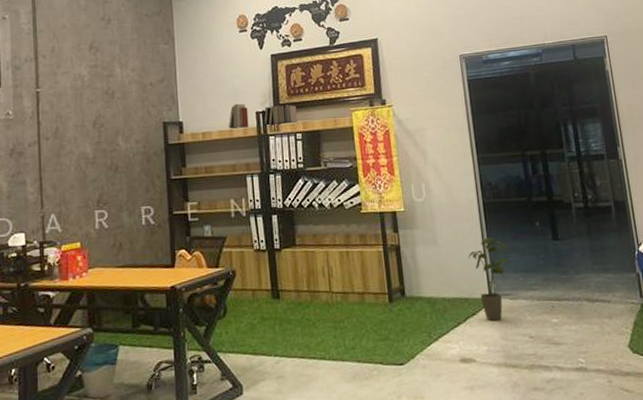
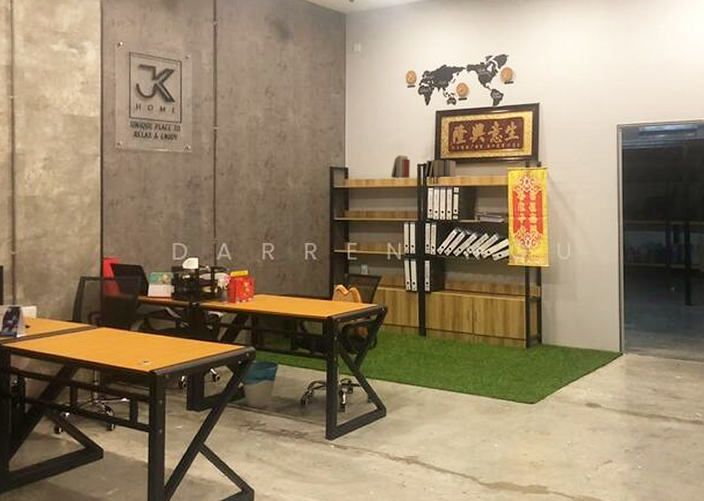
house plant: present [468,237,511,321] -> none [604,297,643,372]

